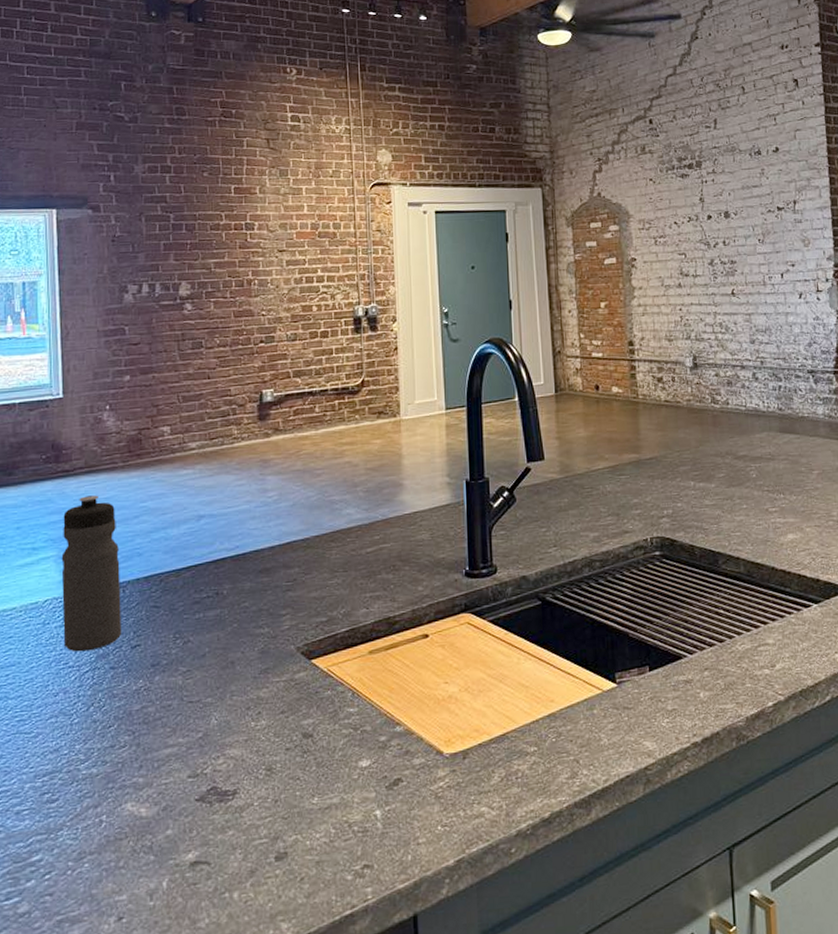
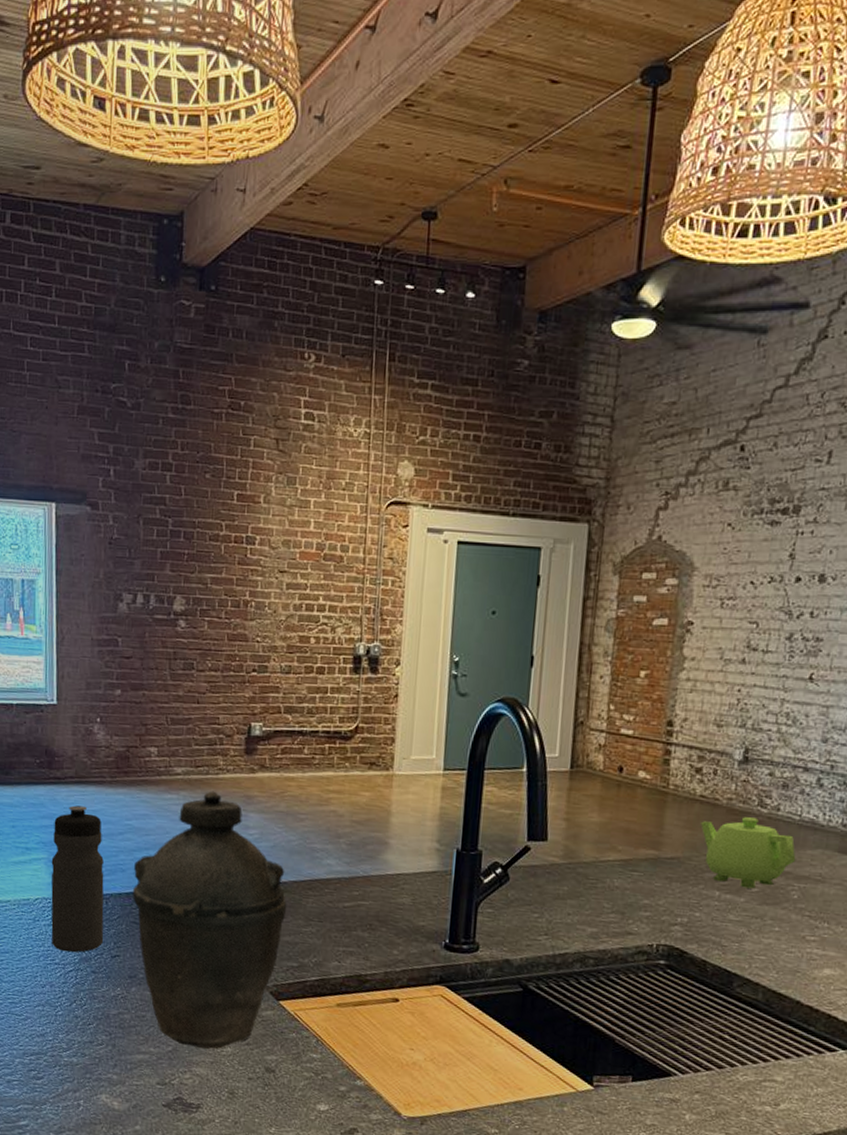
kettle: none [151,460,311,728] -> present [132,791,287,1049]
teapot: none [669,413,749,475] -> present [700,817,796,889]

